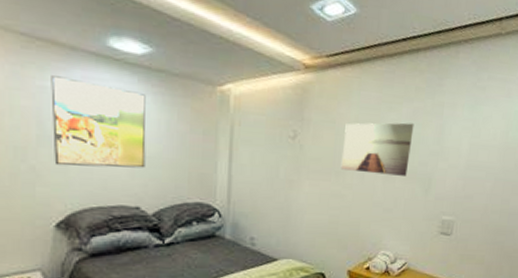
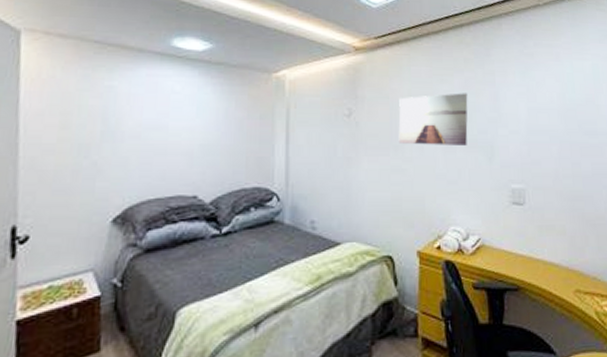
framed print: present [51,75,146,168] -> none [115,76,205,159]

